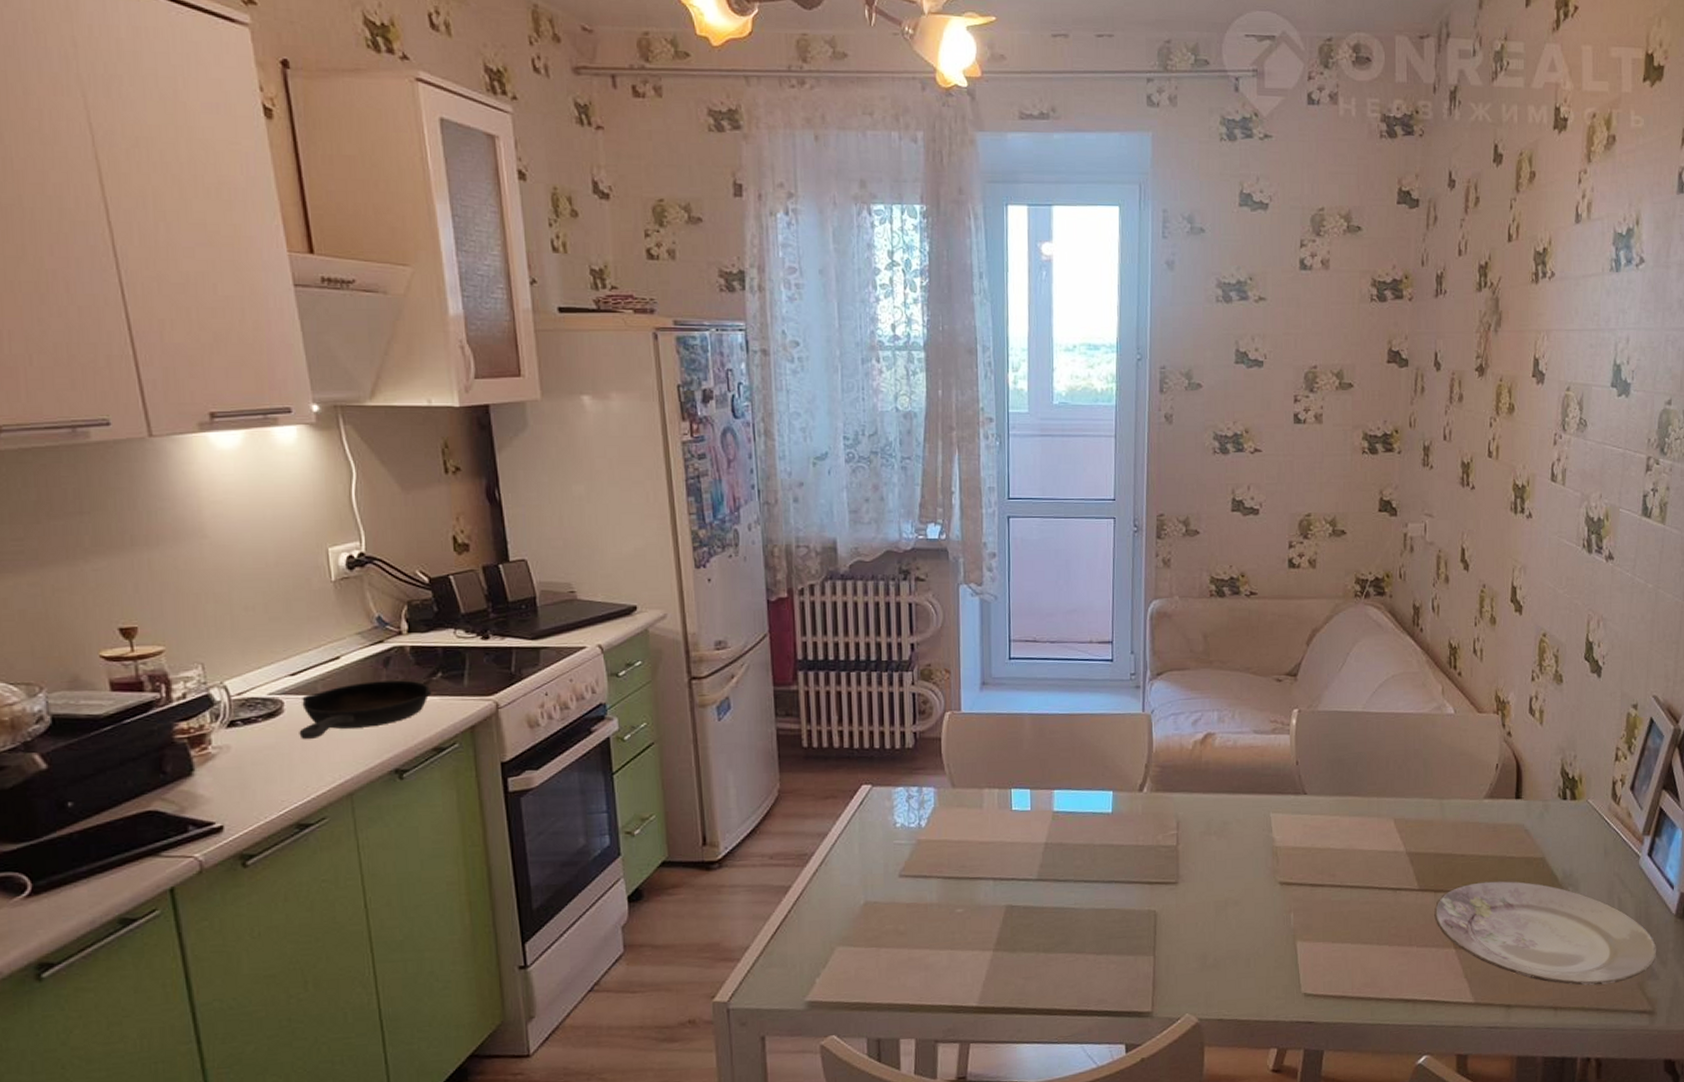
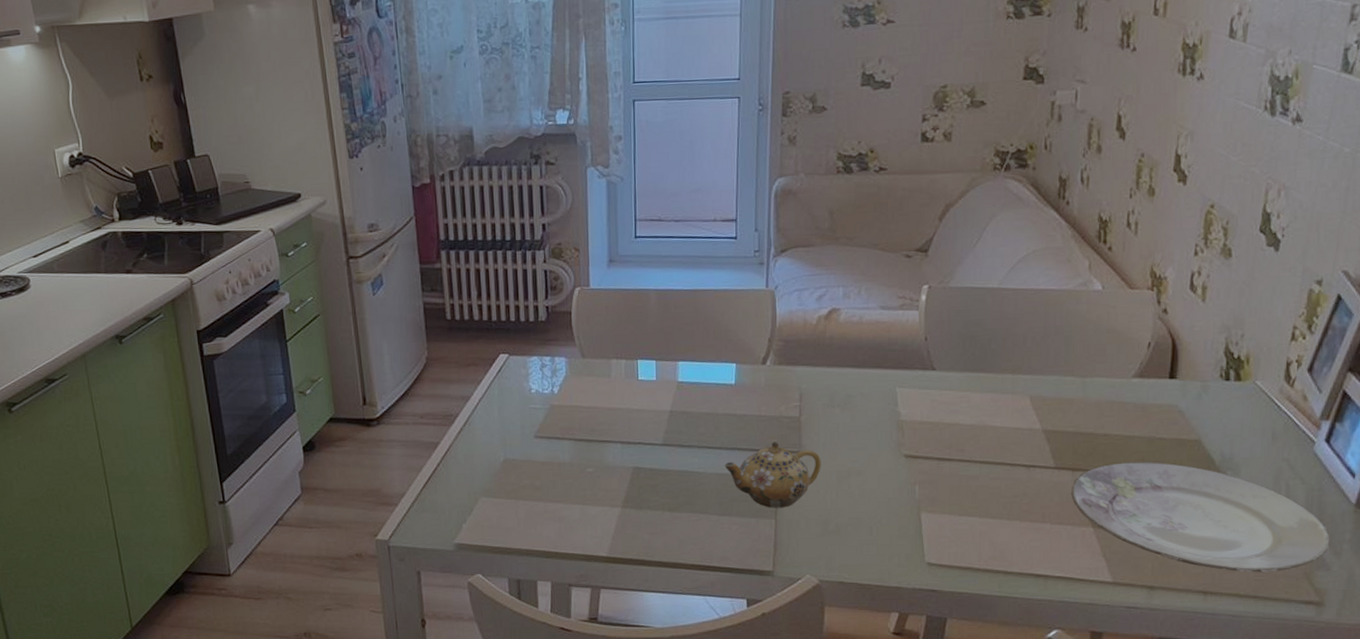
frying pan: present [299,680,432,740] -> none [42,260,140,311]
teapot: none [1101,872,1199,944] -> present [724,442,821,508]

